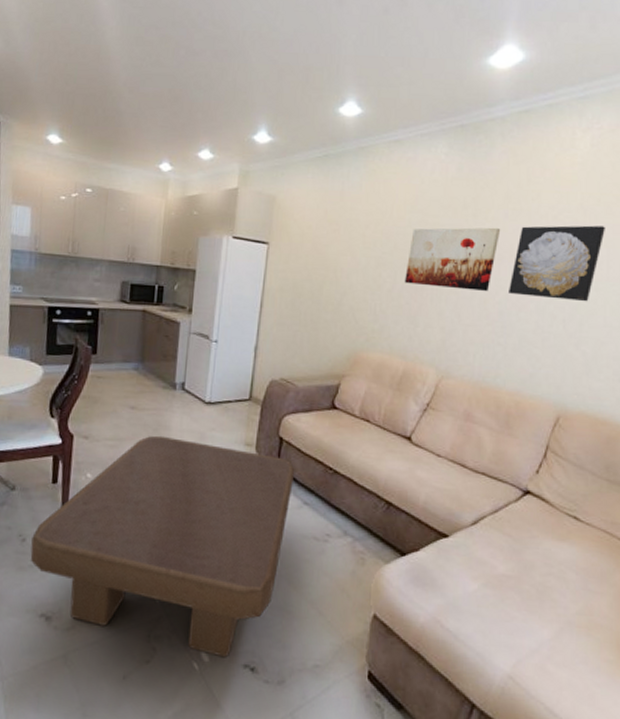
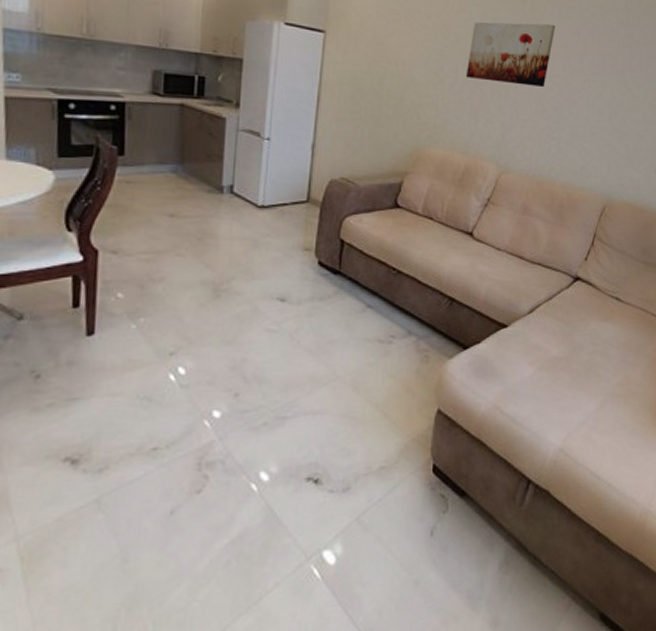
coffee table: present [30,435,295,658] -> none [47,245,358,475]
wall art: present [509,225,605,302] -> none [562,23,645,98]

